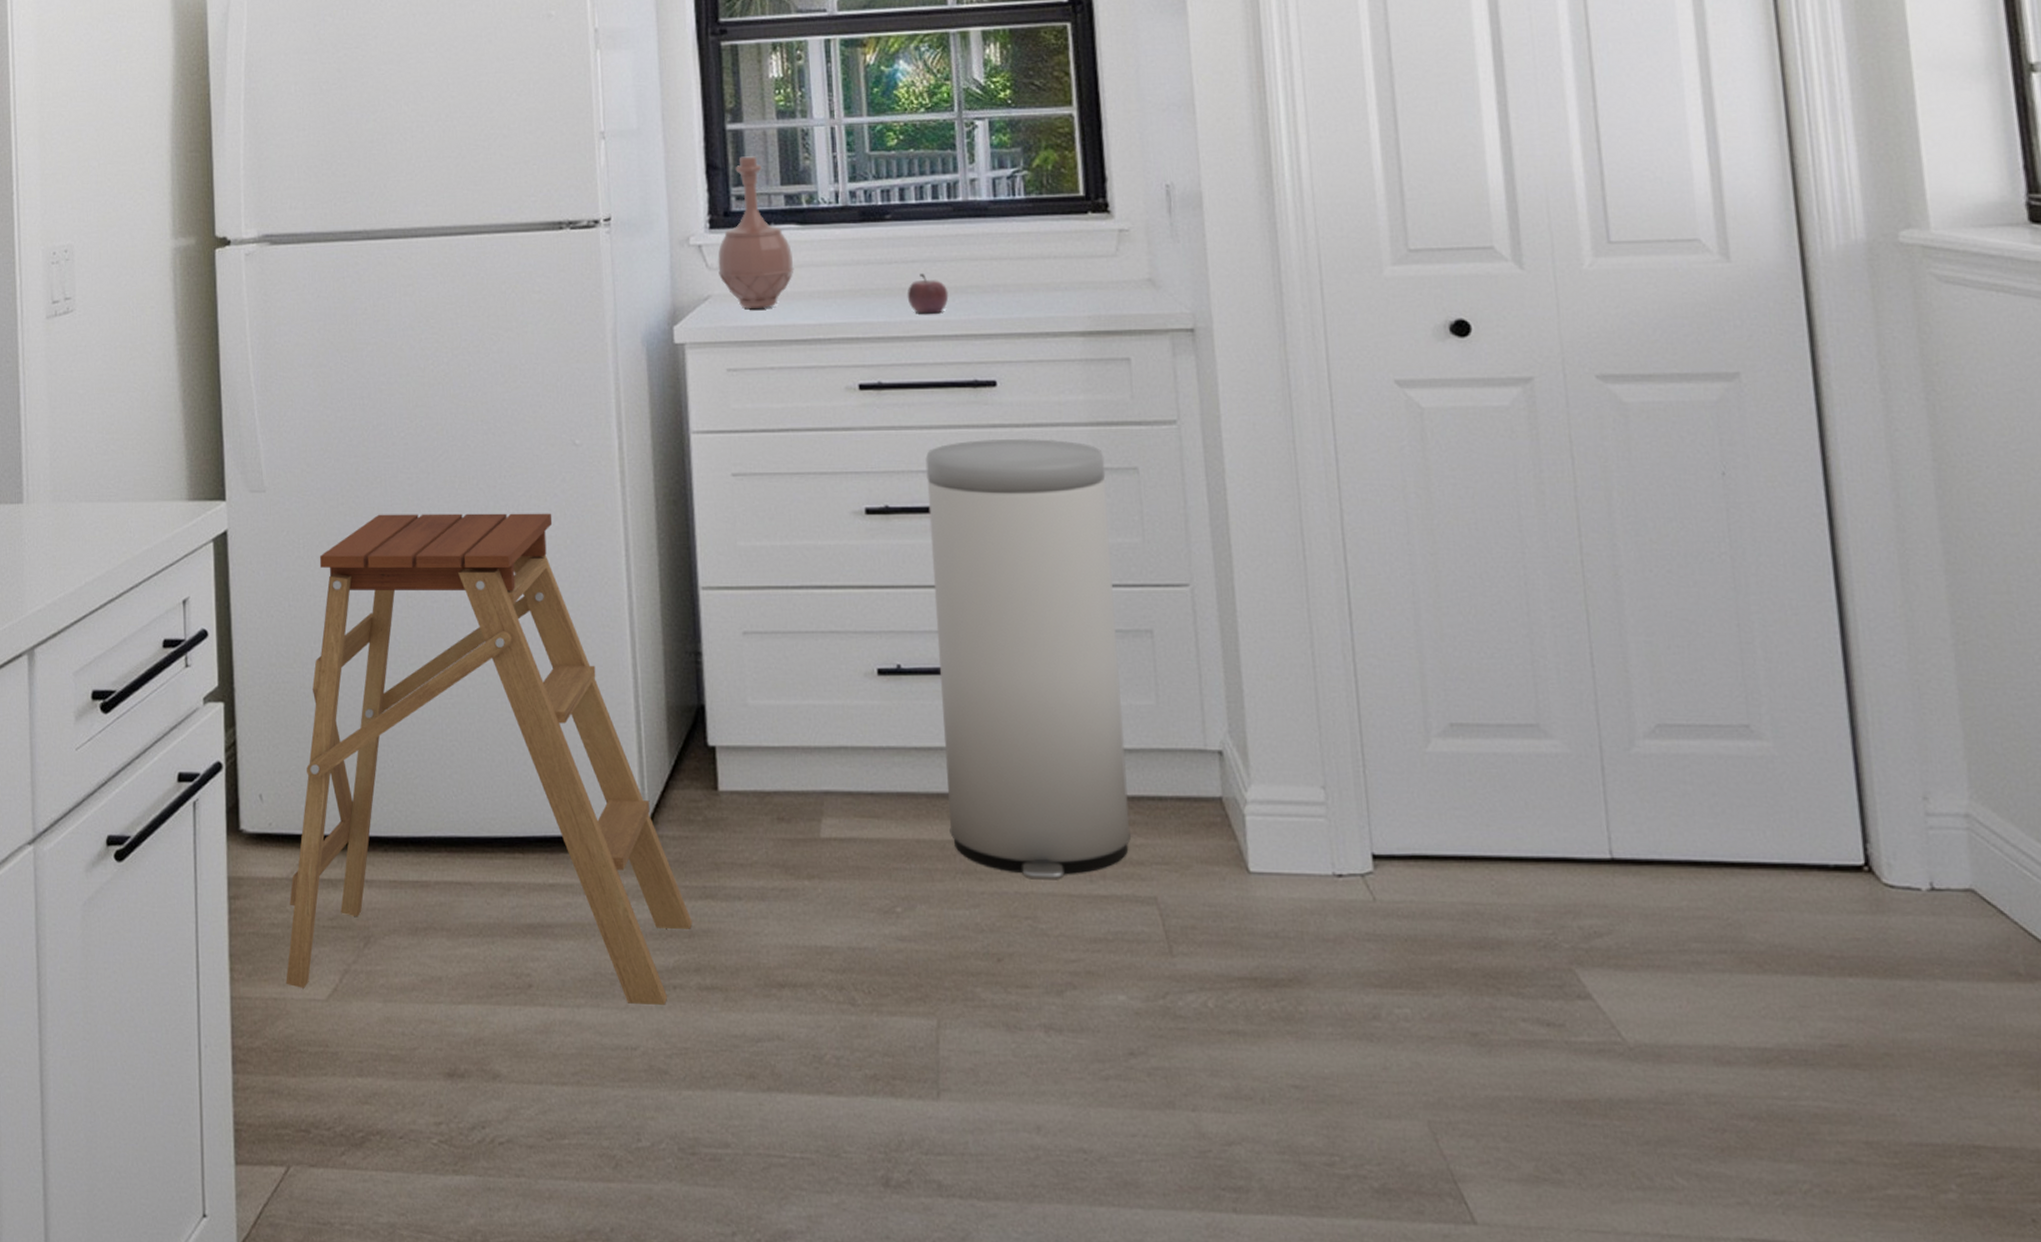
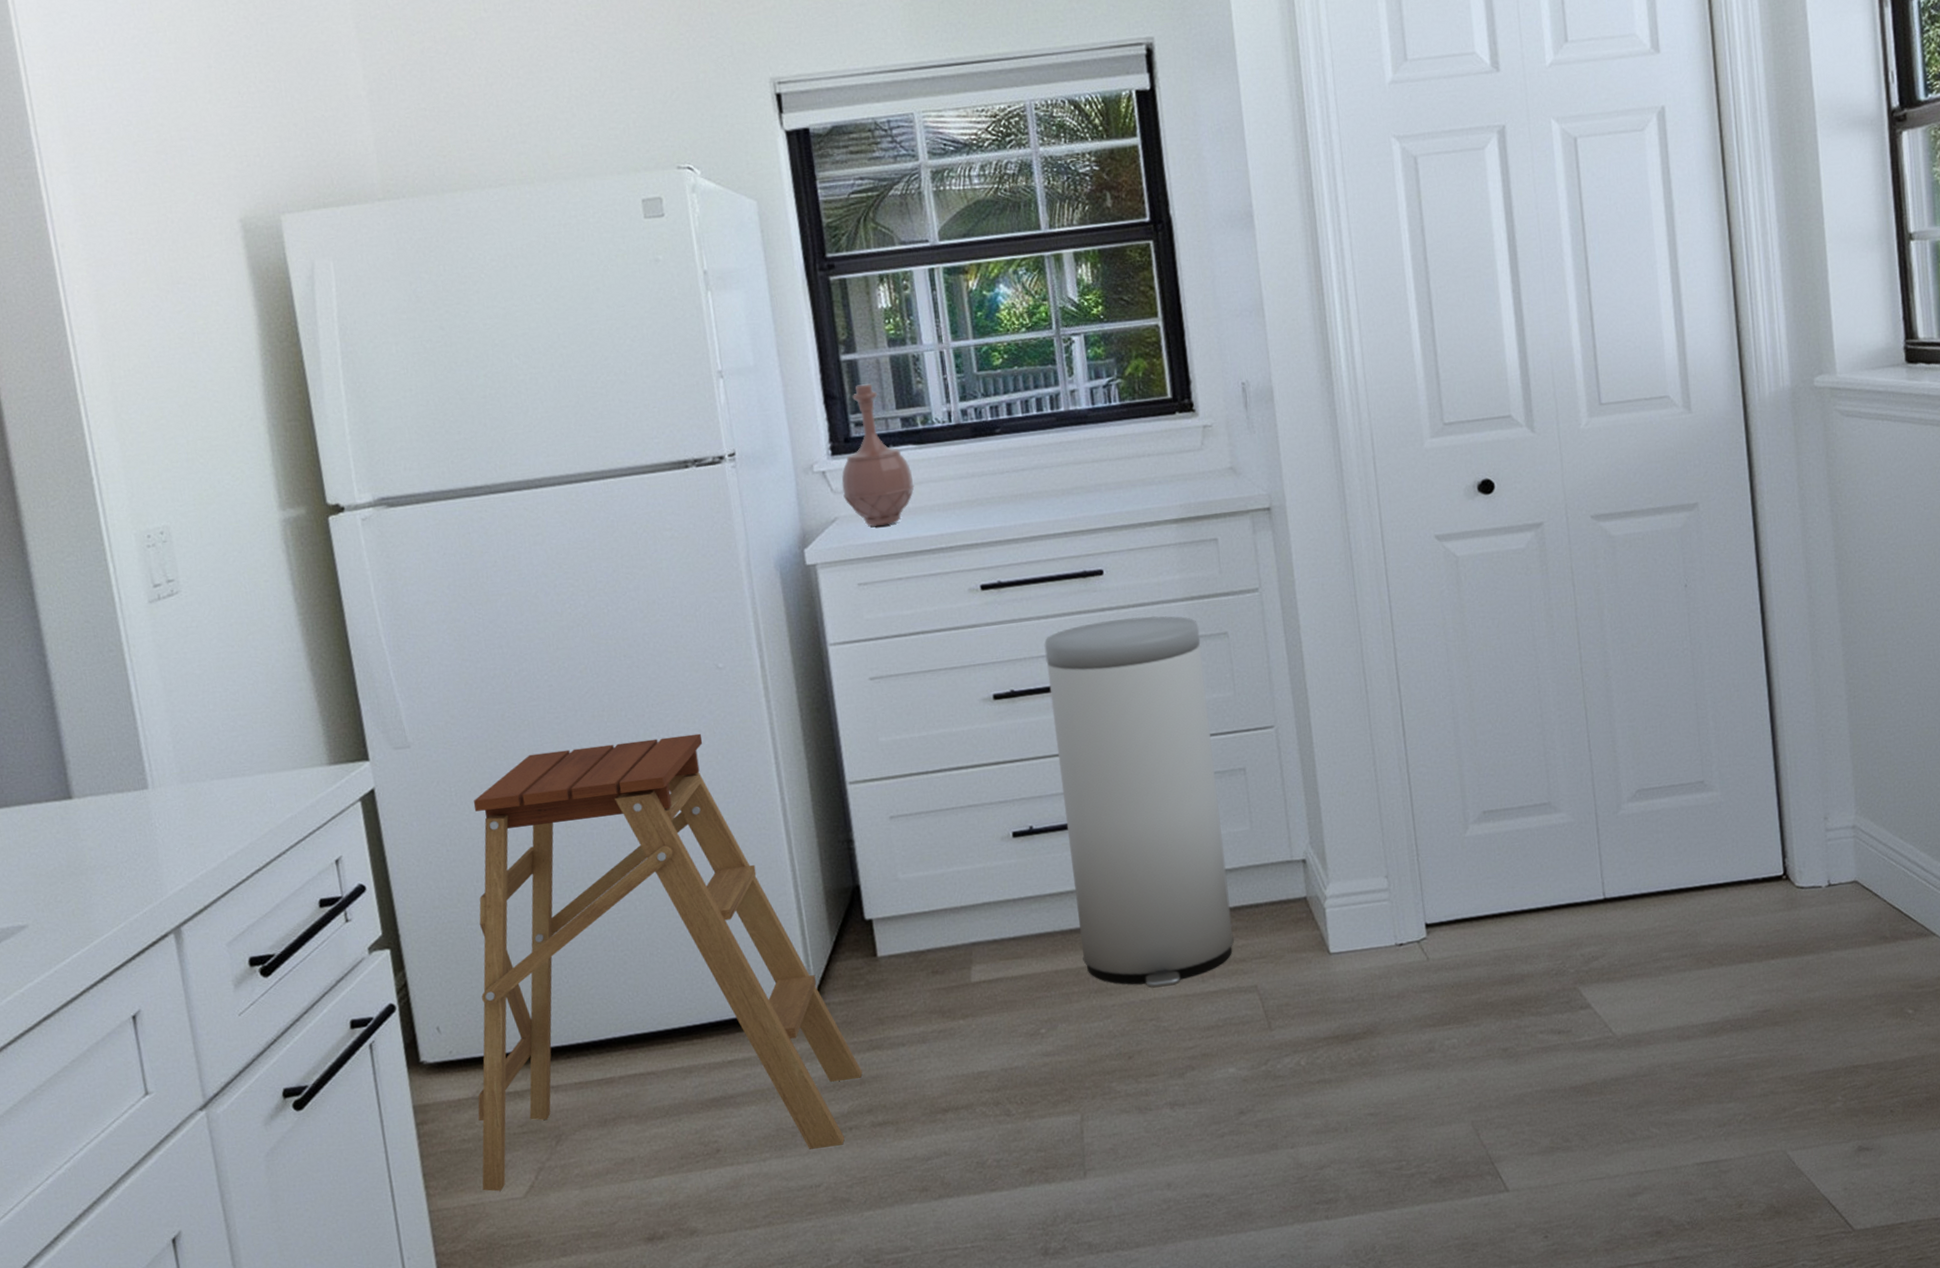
fruit: present [907,273,949,314] -> none [1019,479,1057,516]

